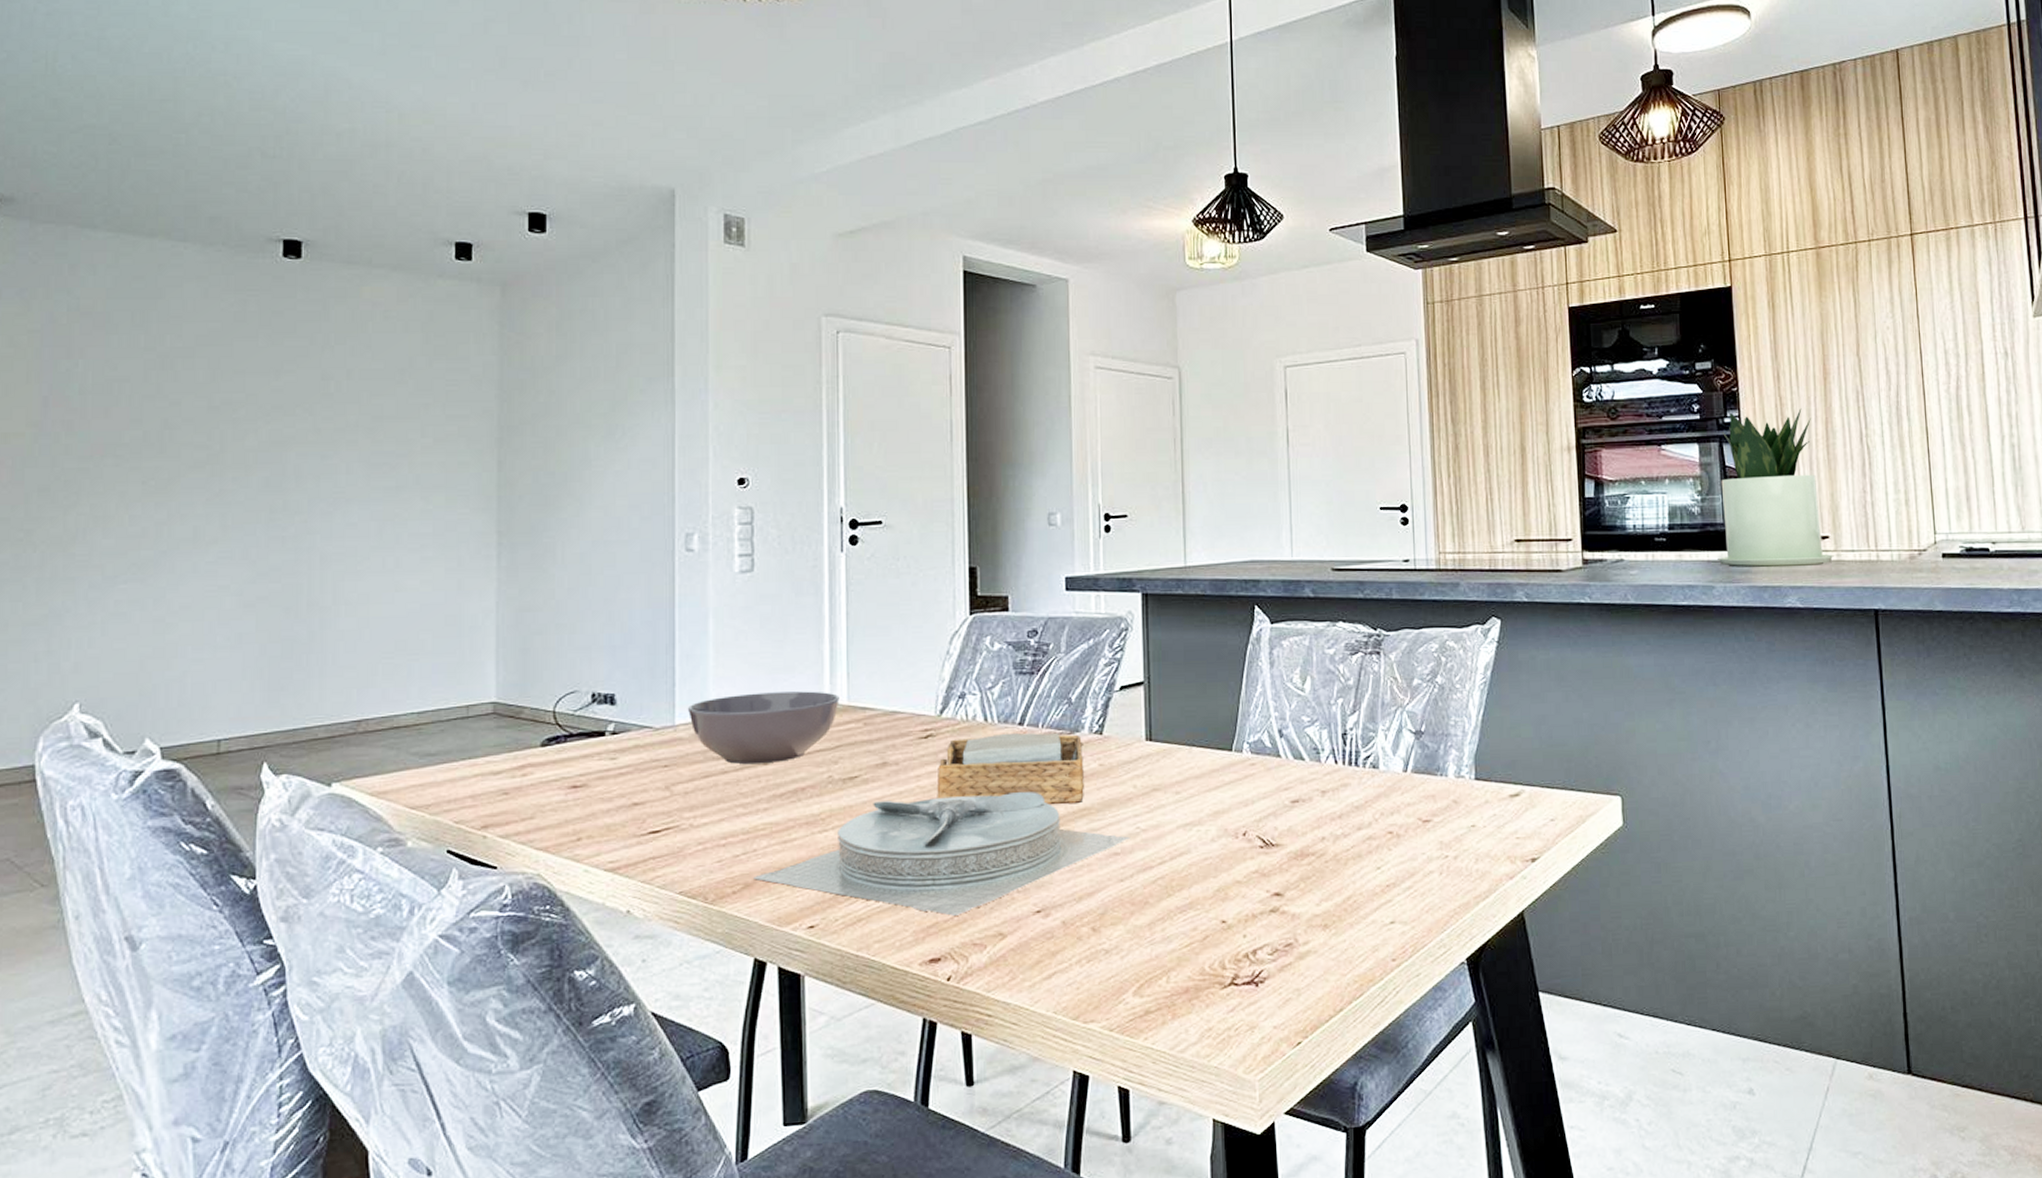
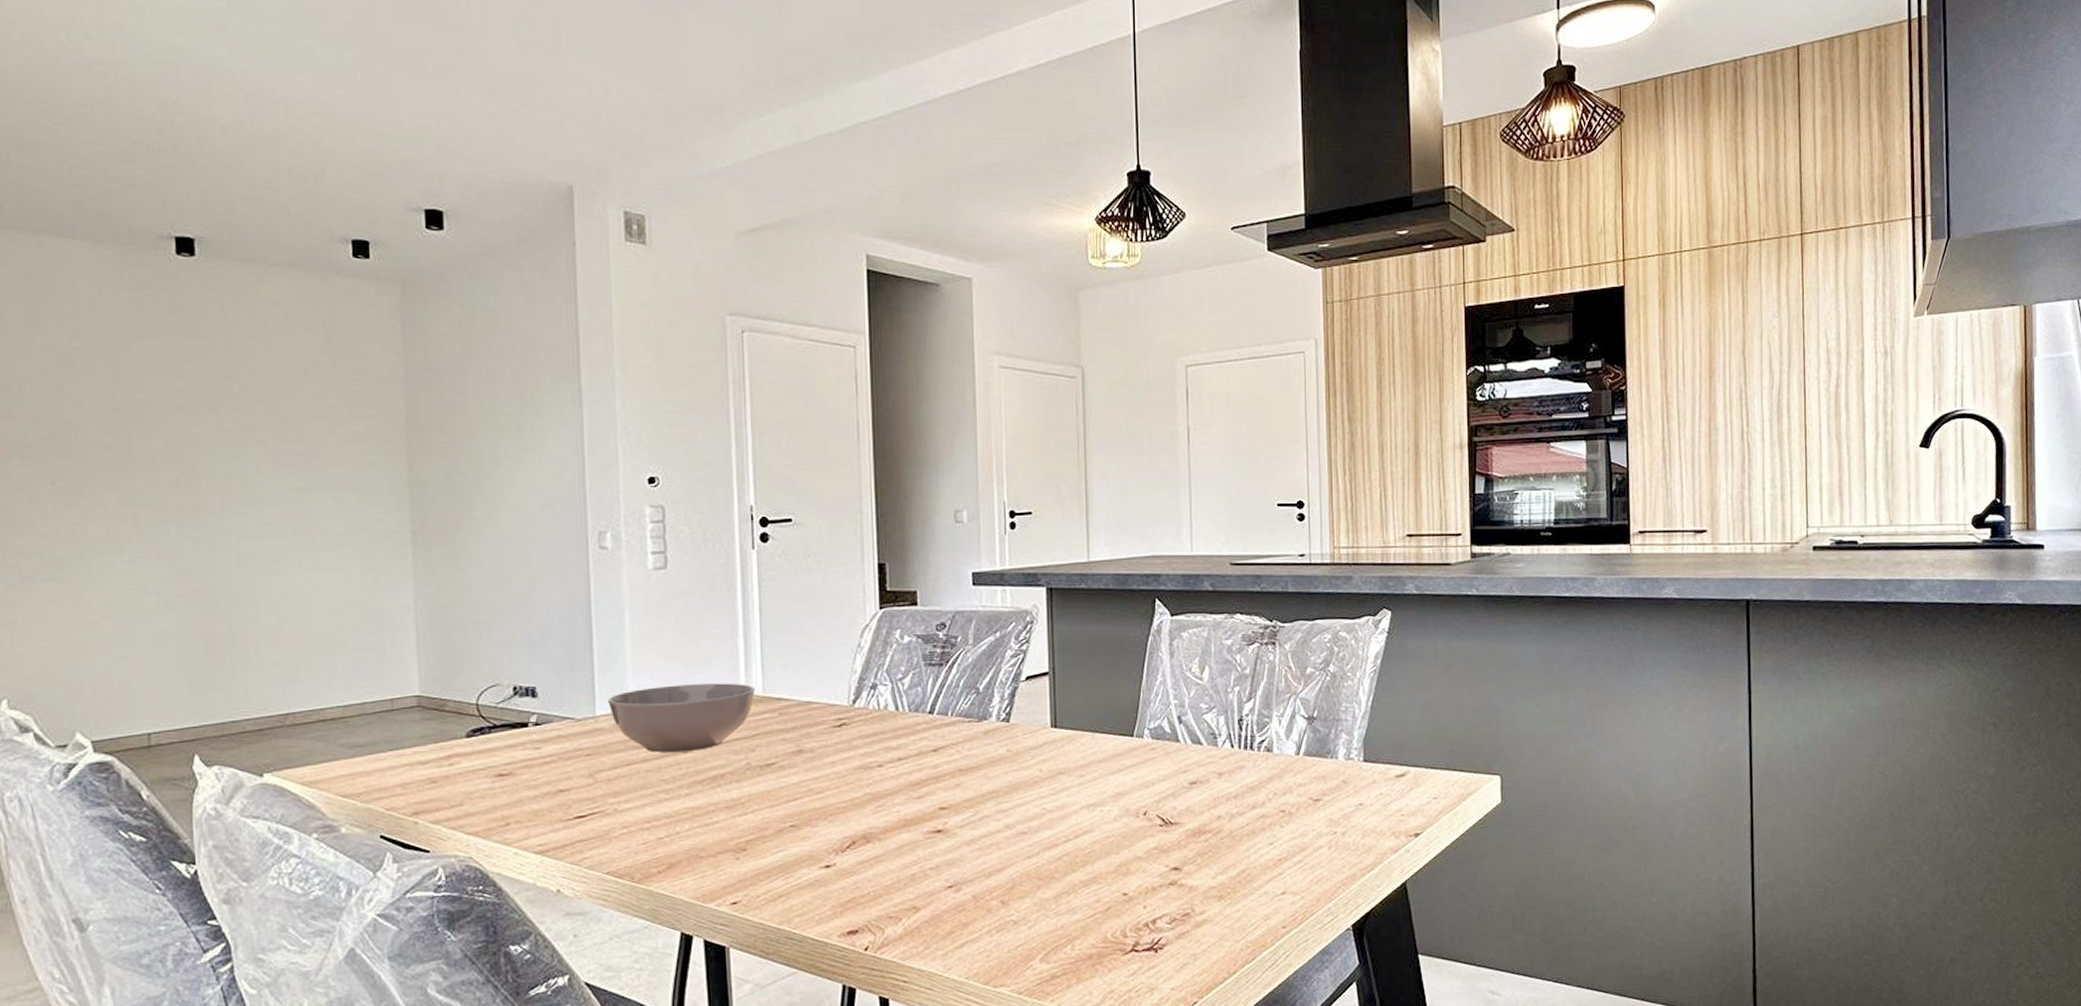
plate: present [754,791,1130,916] -> none [677,775,1036,892]
napkin holder: present [937,732,1084,805] -> none [851,720,992,789]
planter: present [1717,408,1834,568] -> none [1600,407,1711,561]

